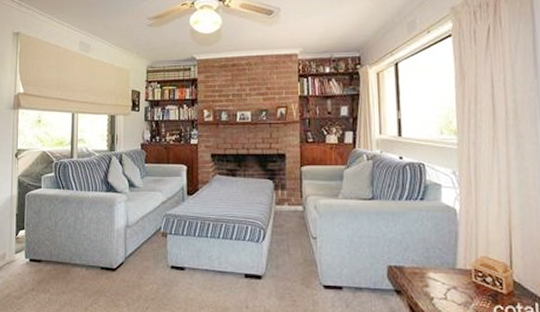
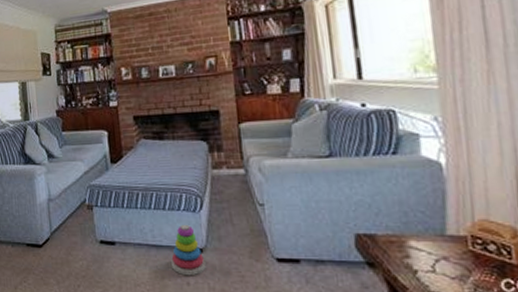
stacking toy: none [234,253,264,300] -> present [171,224,206,276]

